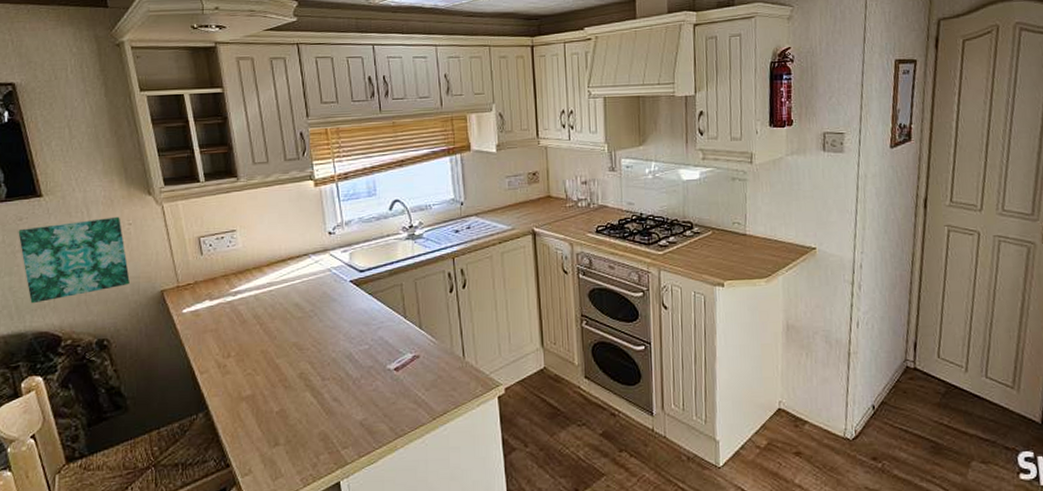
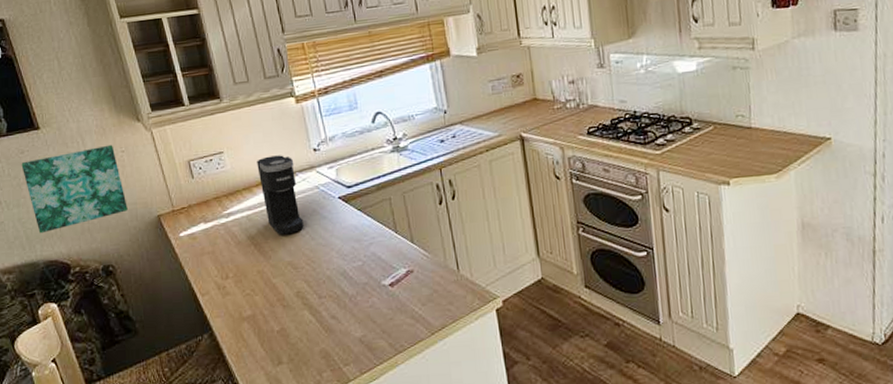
coffee maker: none [270,236,313,316] -> present [257,155,304,235]

